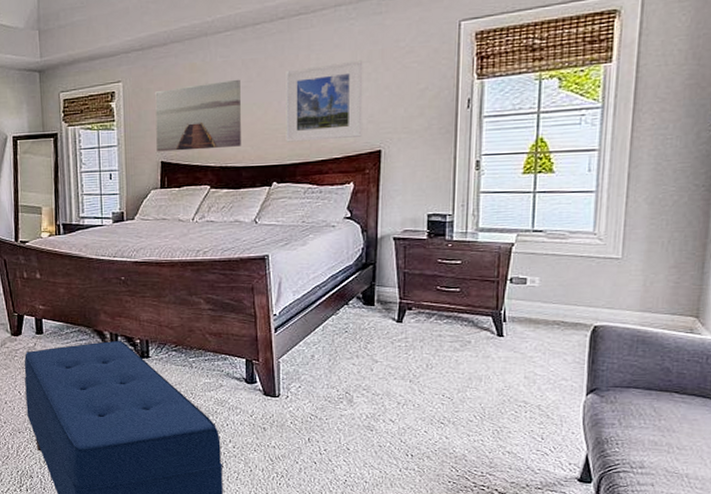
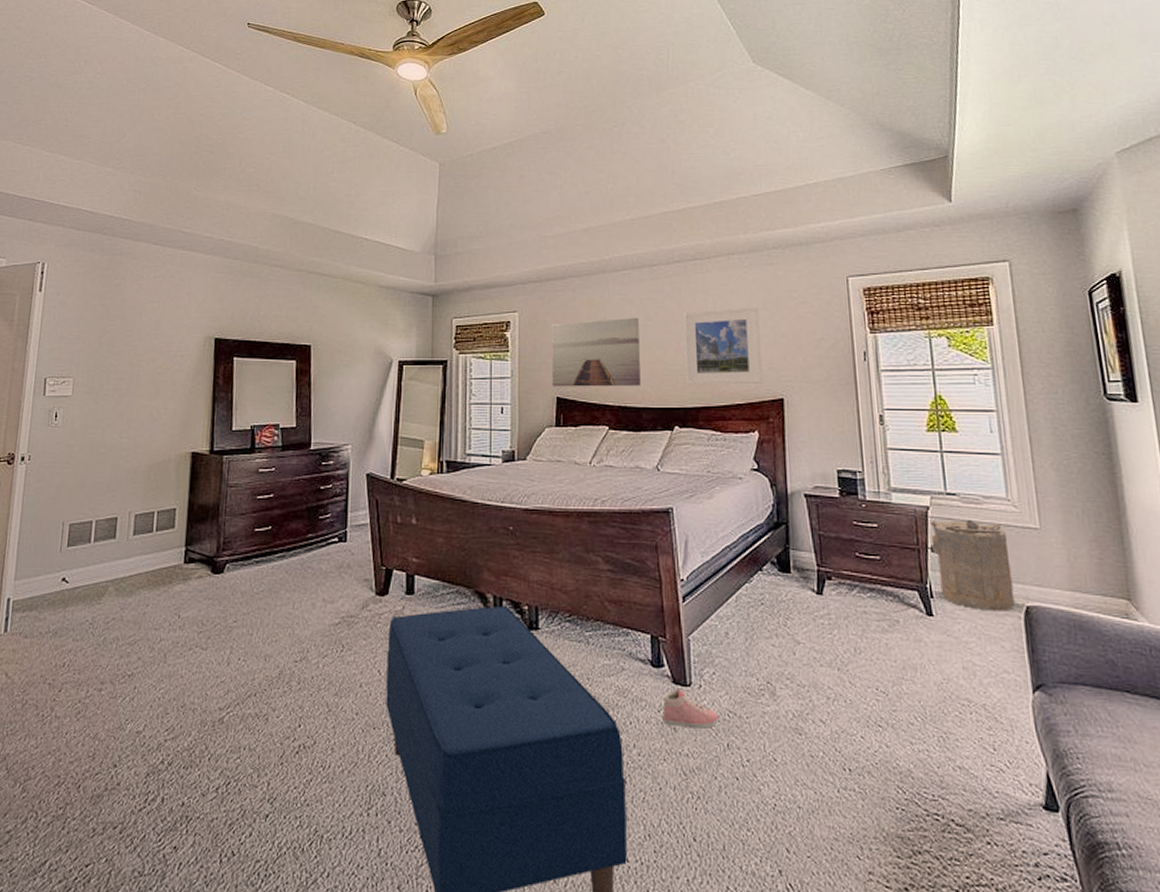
sneaker: none [254,400,303,428] -> present [662,689,720,729]
laundry hamper: none [510,254,587,331] -> present [930,520,1015,611]

